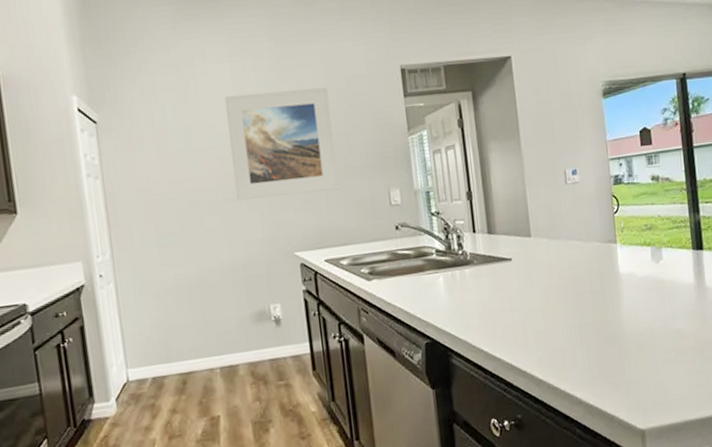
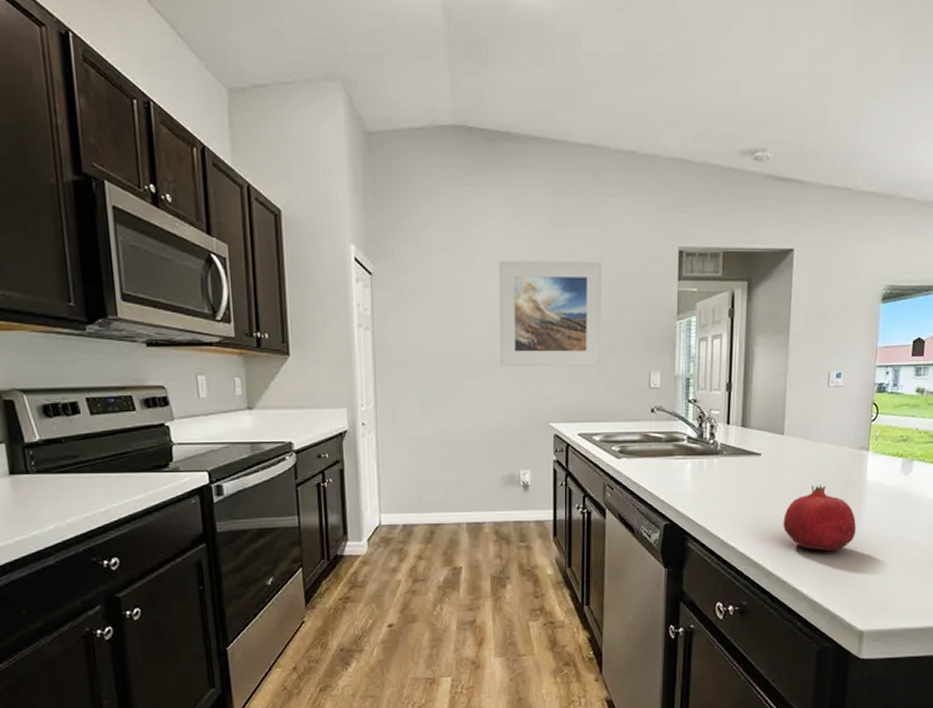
fruit: none [544,283,619,351] -> present [783,485,857,551]

